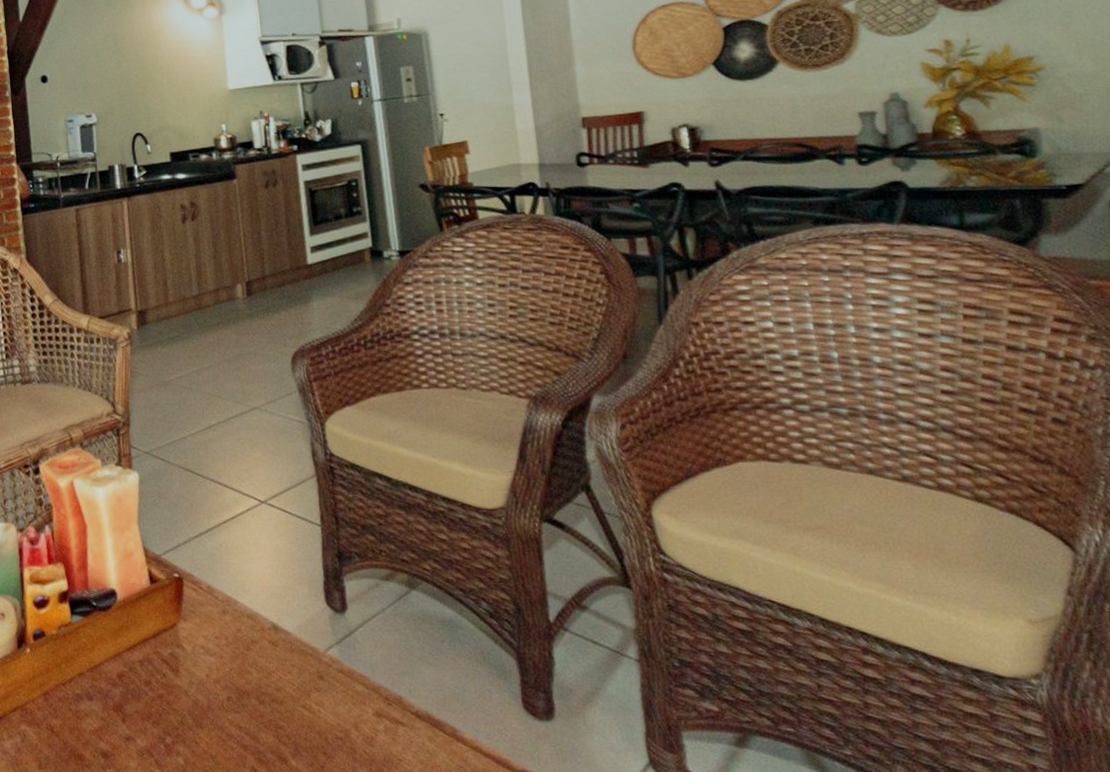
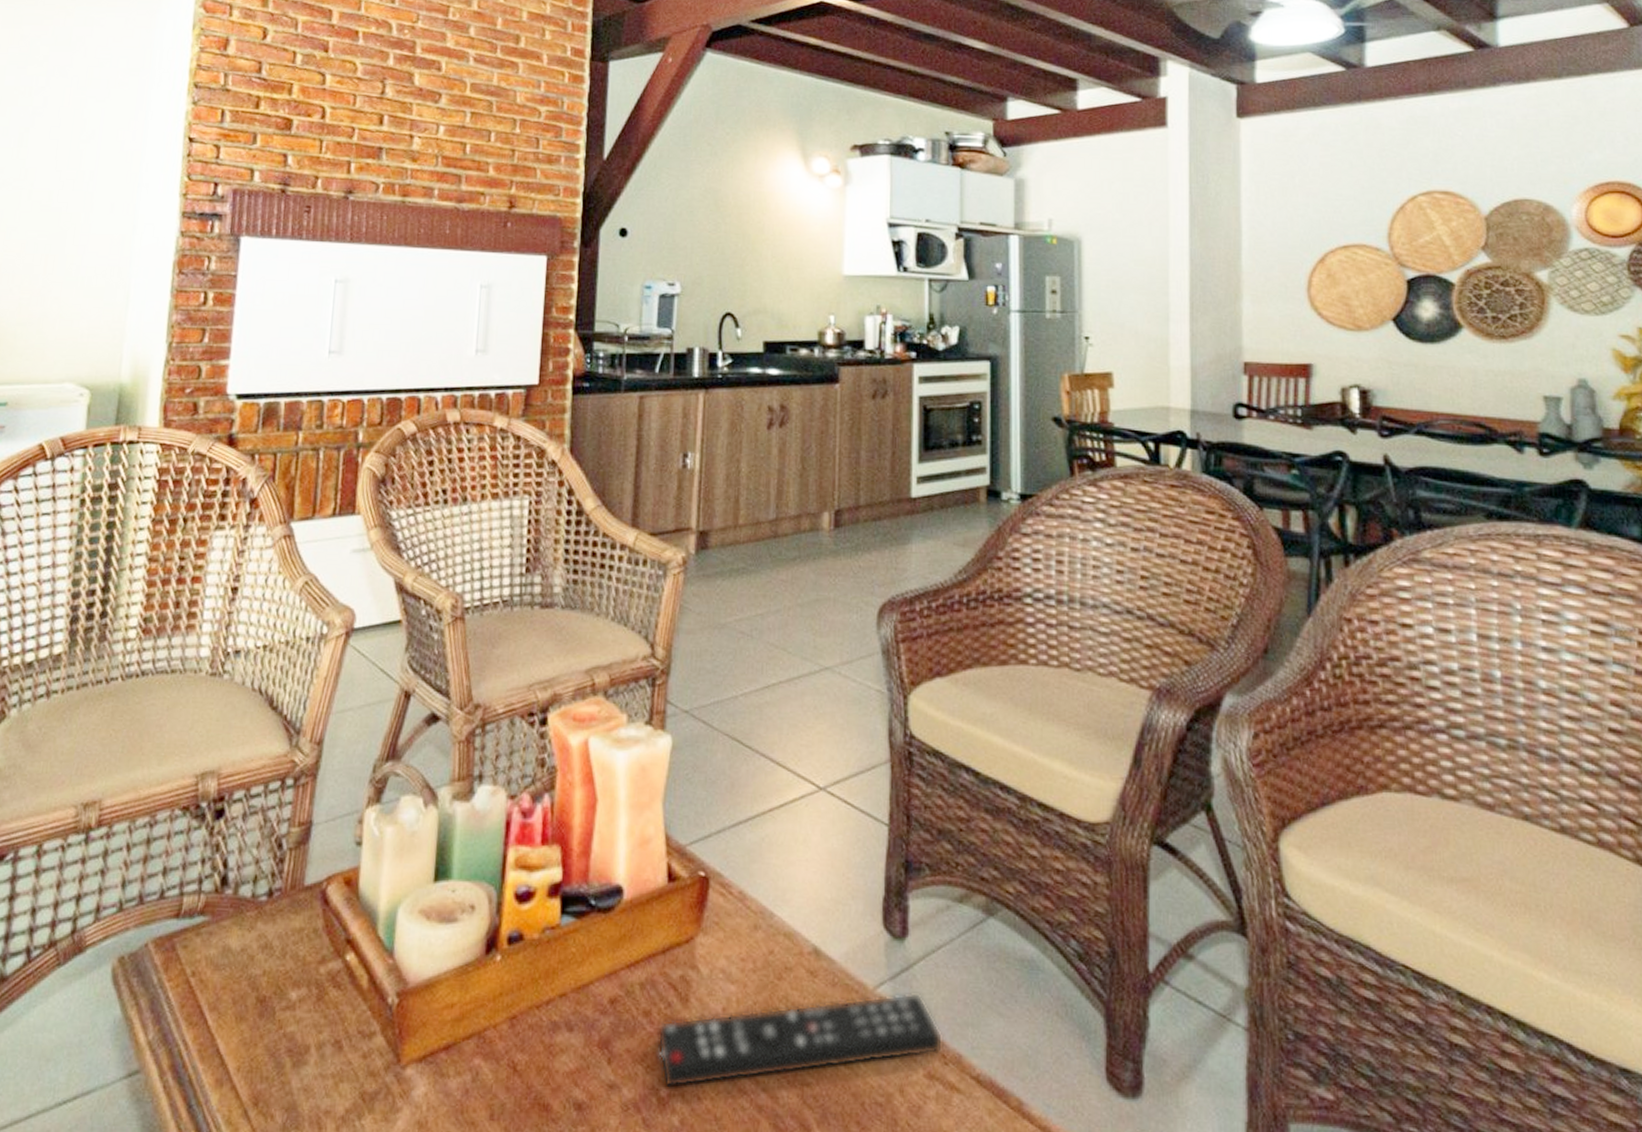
remote control: none [158,652,386,737] -> present [657,992,944,1088]

